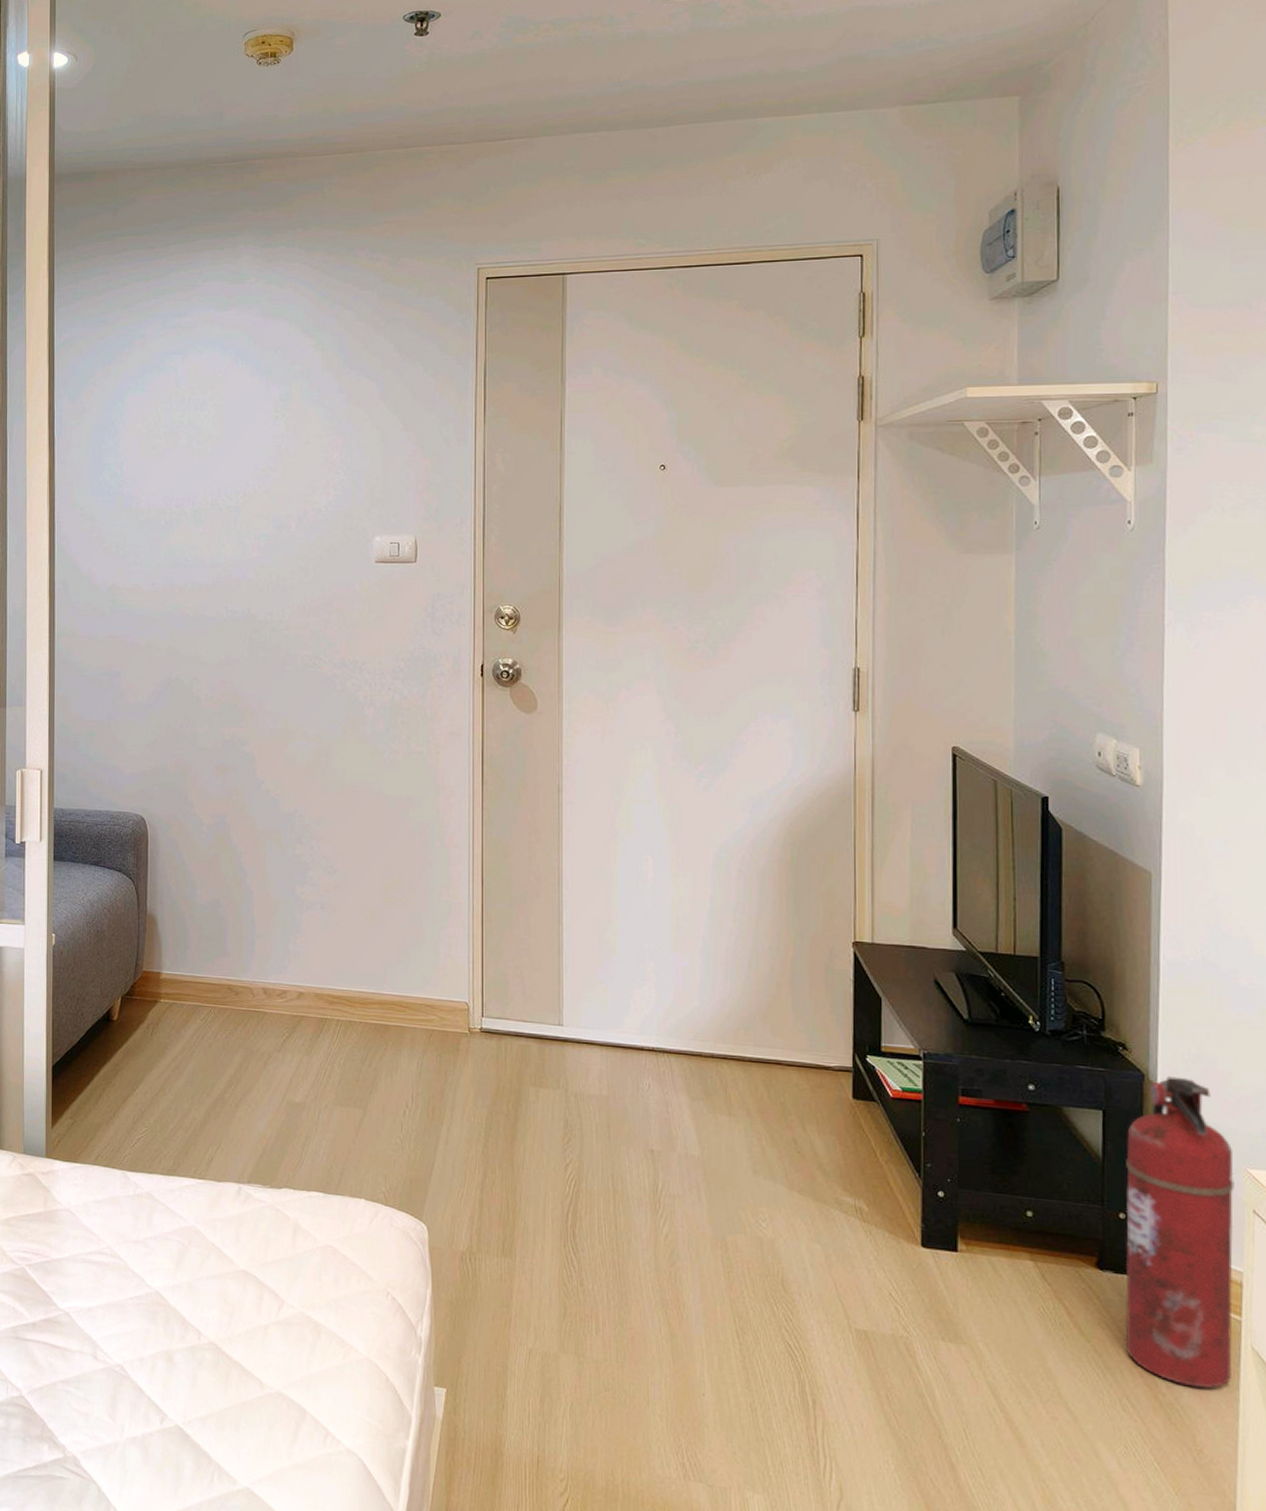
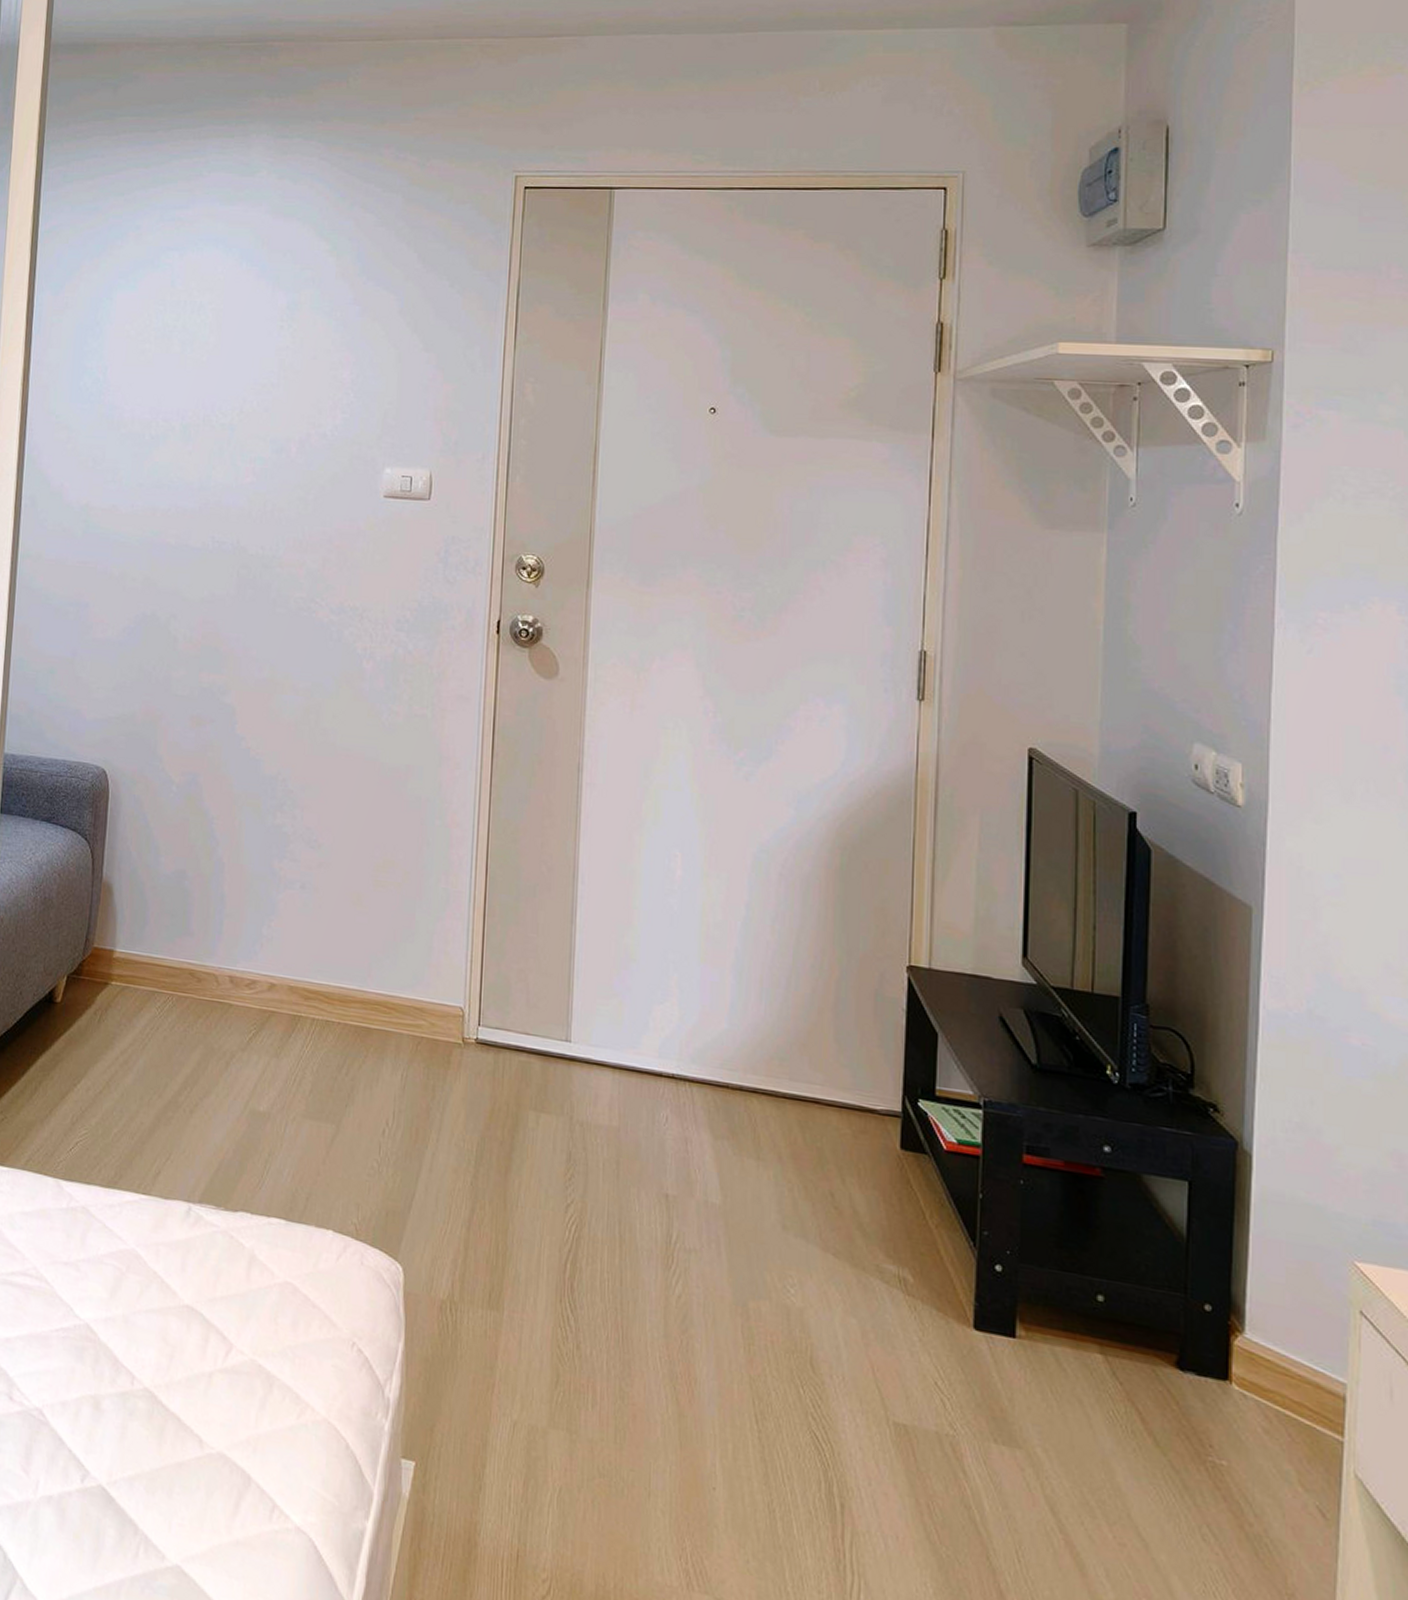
fire extinguisher: present [1124,1076,1235,1389] -> none [1207,1146,1339,1521]

